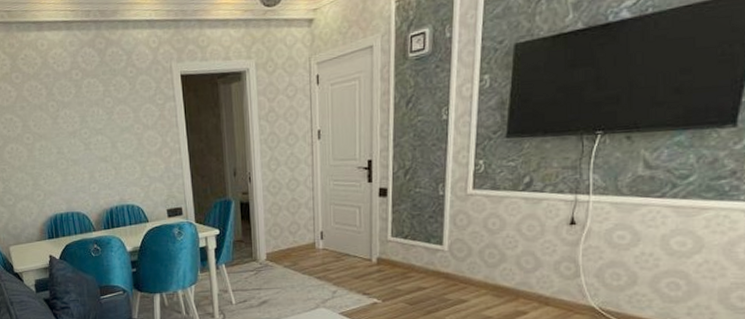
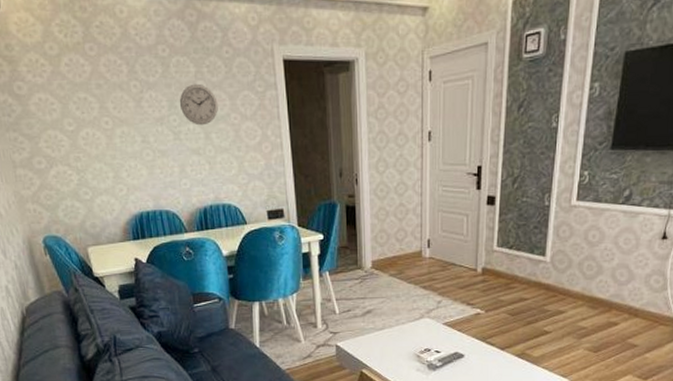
wall clock: none [89,100,123,137] -> present [179,83,218,126]

